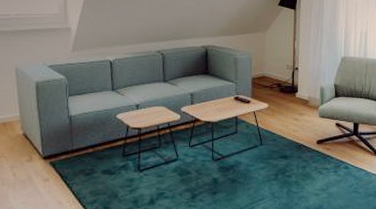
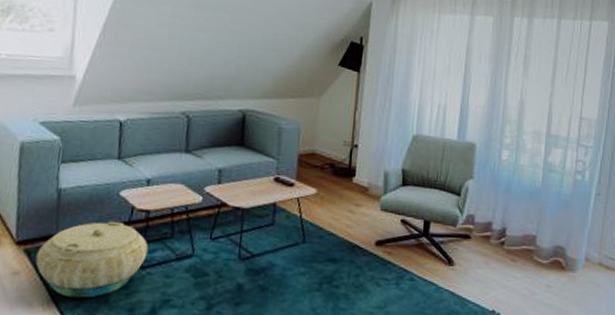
basket: none [59,137,143,195] -> present [35,221,149,298]

